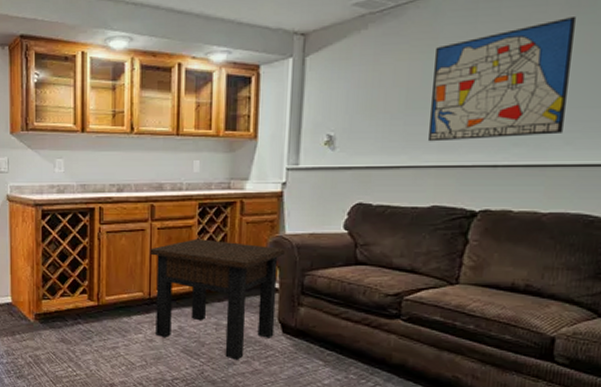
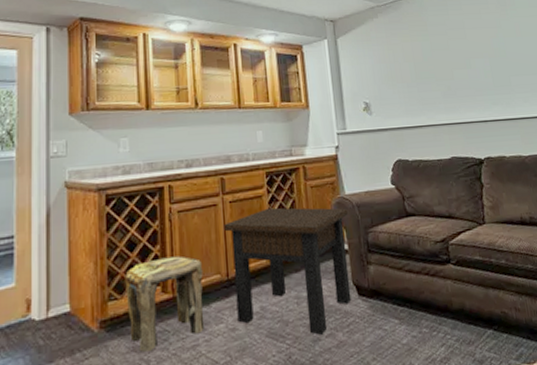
stool: none [57,271,127,344] -> present [125,256,205,352]
wall art: present [429,17,575,142] -> none [427,12,520,105]

